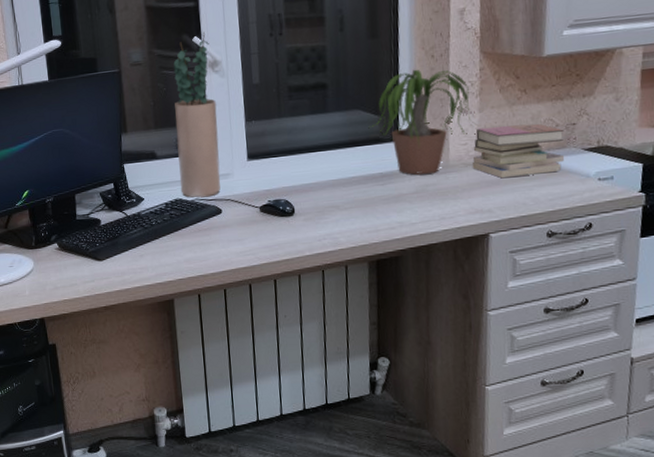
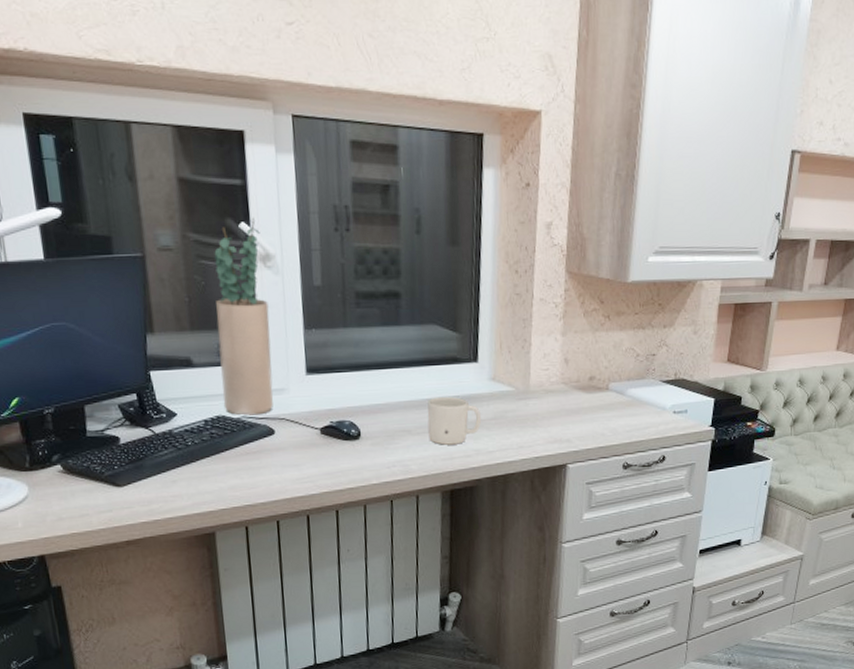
mug: none [353,174,404,219] -> present [427,396,482,445]
potted plant: present [372,69,475,175] -> none [449,284,558,399]
books: present [472,123,565,179] -> none [552,352,644,408]

